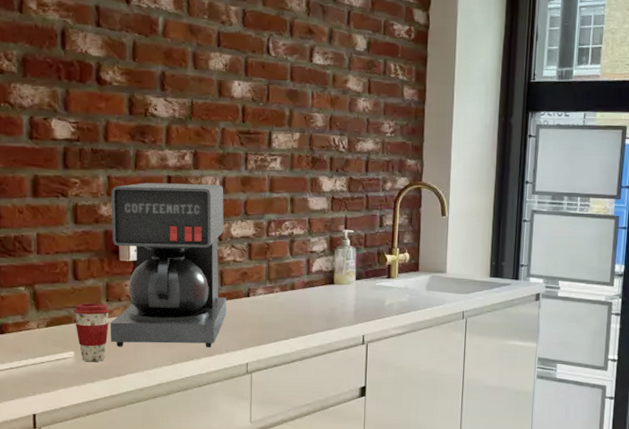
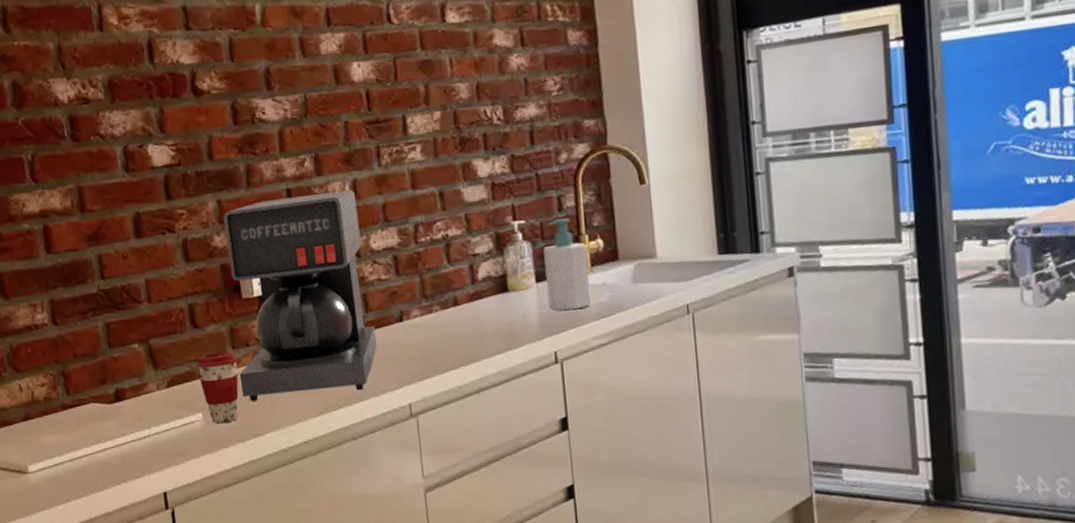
soap bottle: none [363,233,397,305] -> present [543,218,592,311]

